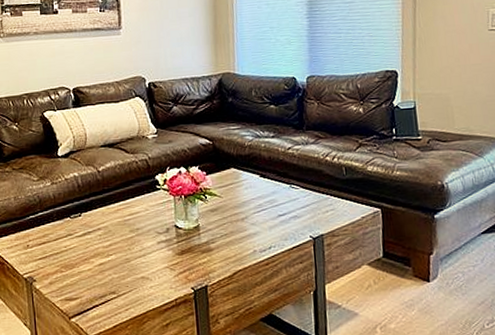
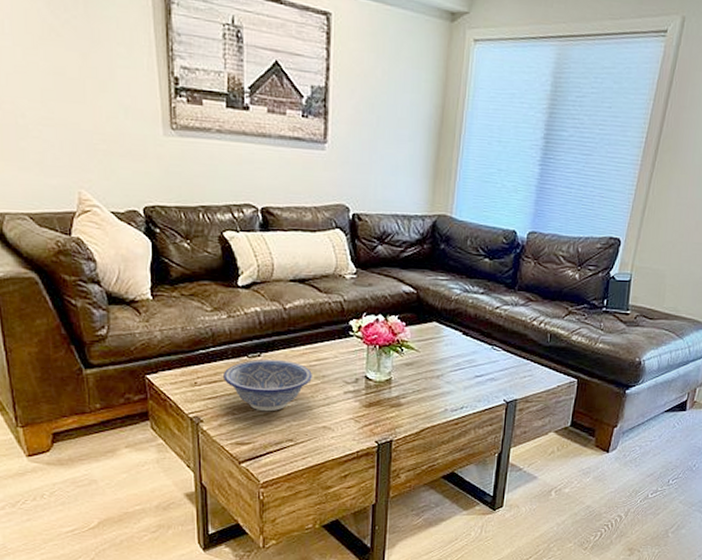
decorative bowl: none [50,217,127,267] -> present [222,359,312,412]

